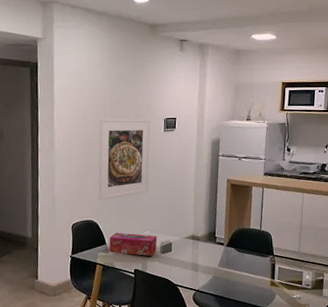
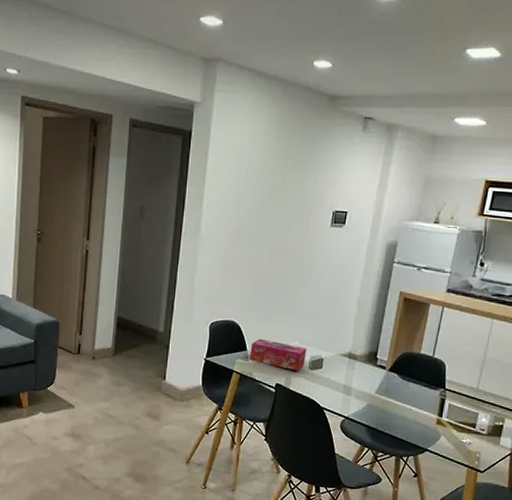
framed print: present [98,118,151,200] -> none [244,204,316,299]

